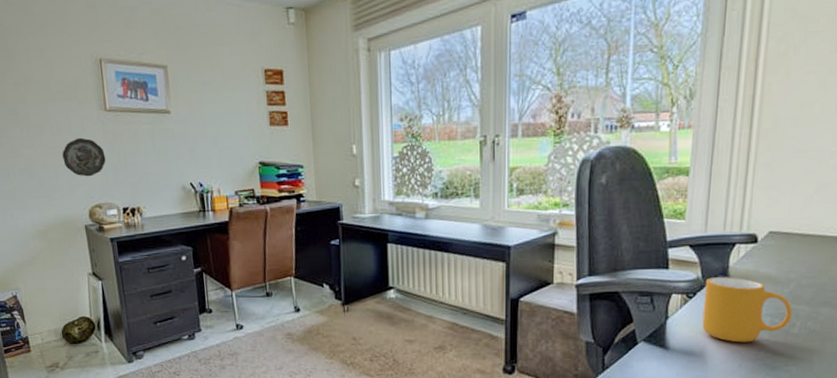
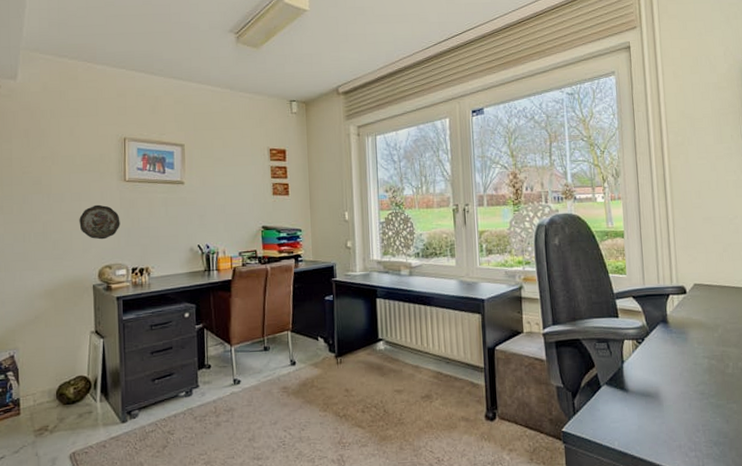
mug: present [702,277,793,343] -> none [650,324,725,383]

